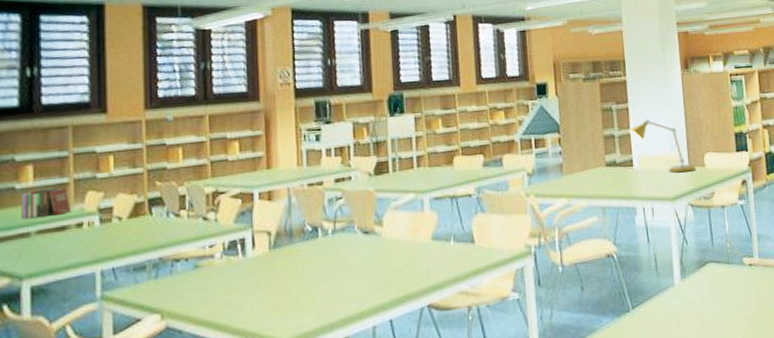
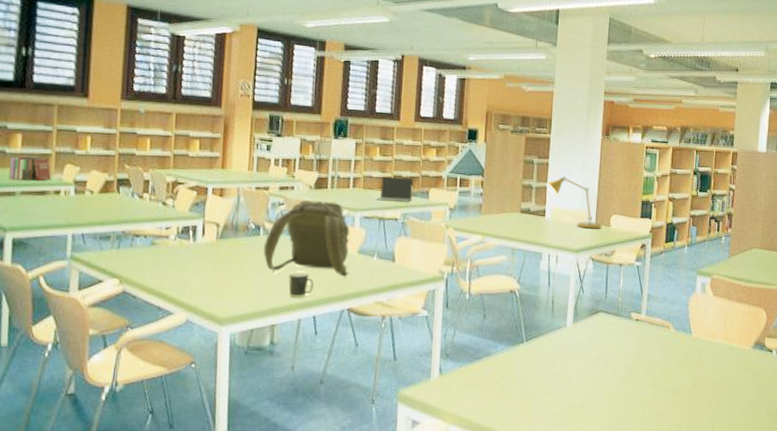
backpack: none [324,187,424,280] -> present [263,200,350,277]
mug: none [357,272,386,303] -> present [289,273,314,298]
laptop: none [445,146,485,178] -> present [377,176,414,202]

